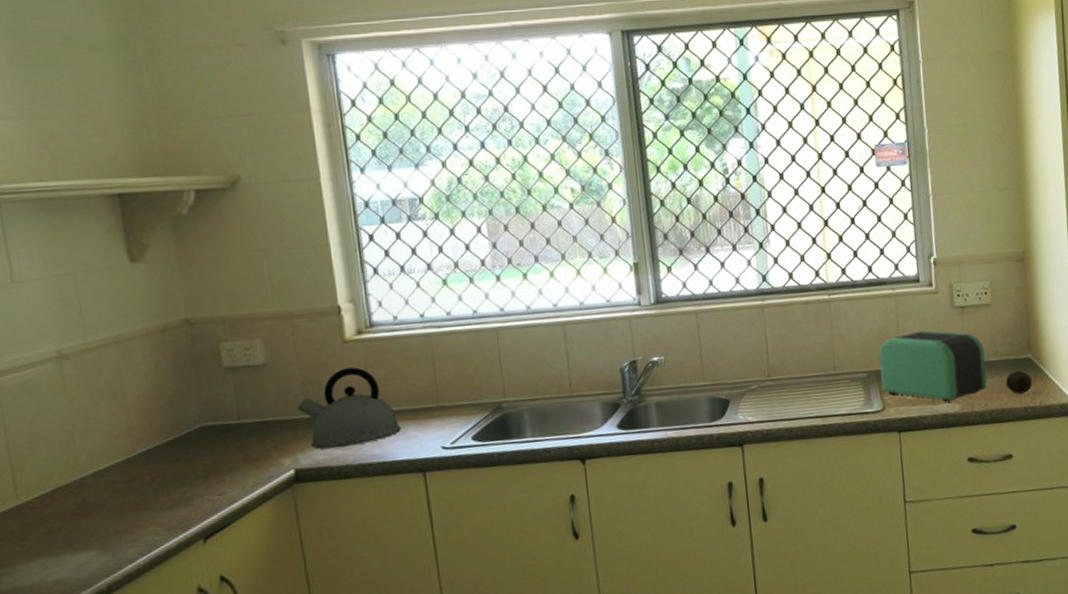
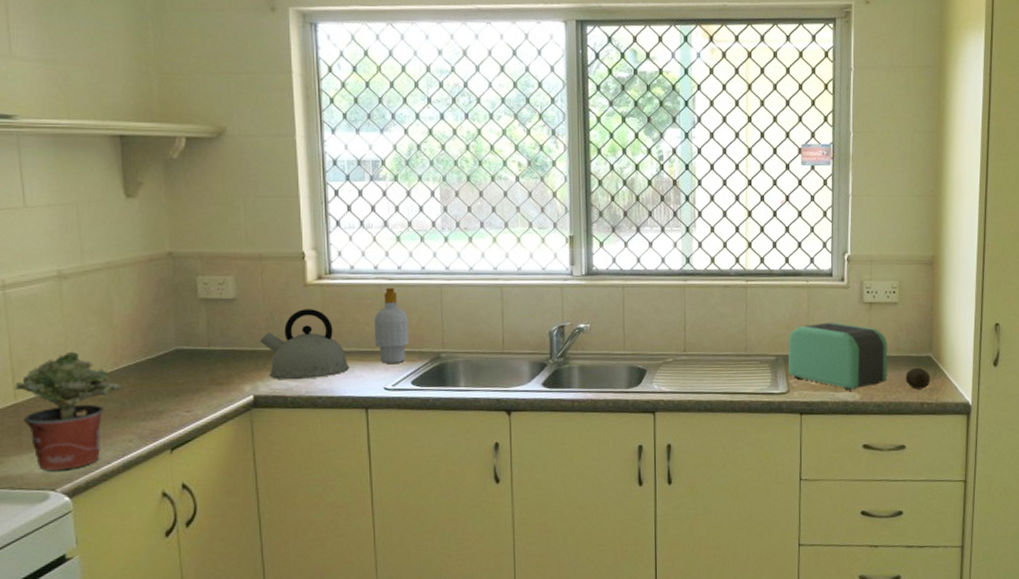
potted plant: none [15,439,143,577] -> present [14,351,123,471]
soap bottle: none [425,335,466,420] -> present [375,287,409,364]

